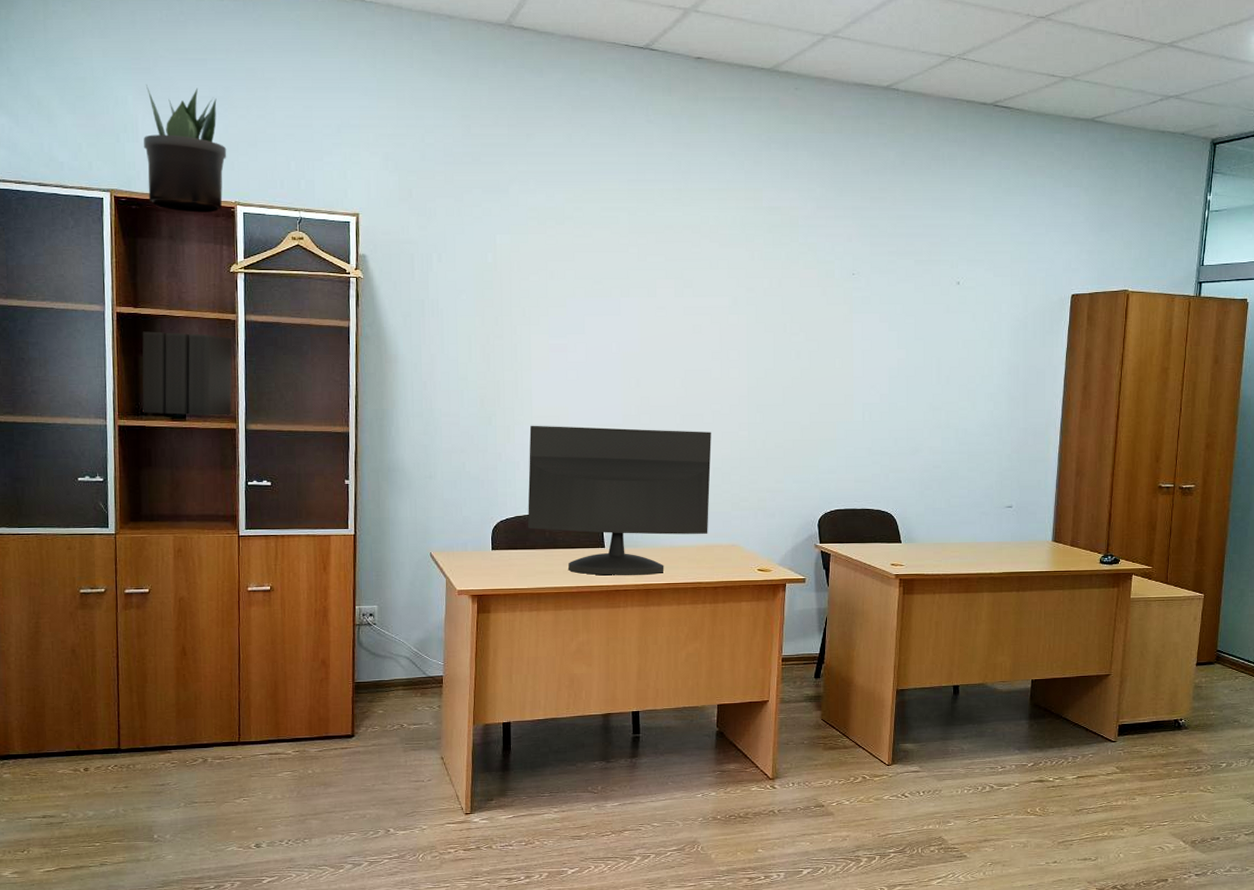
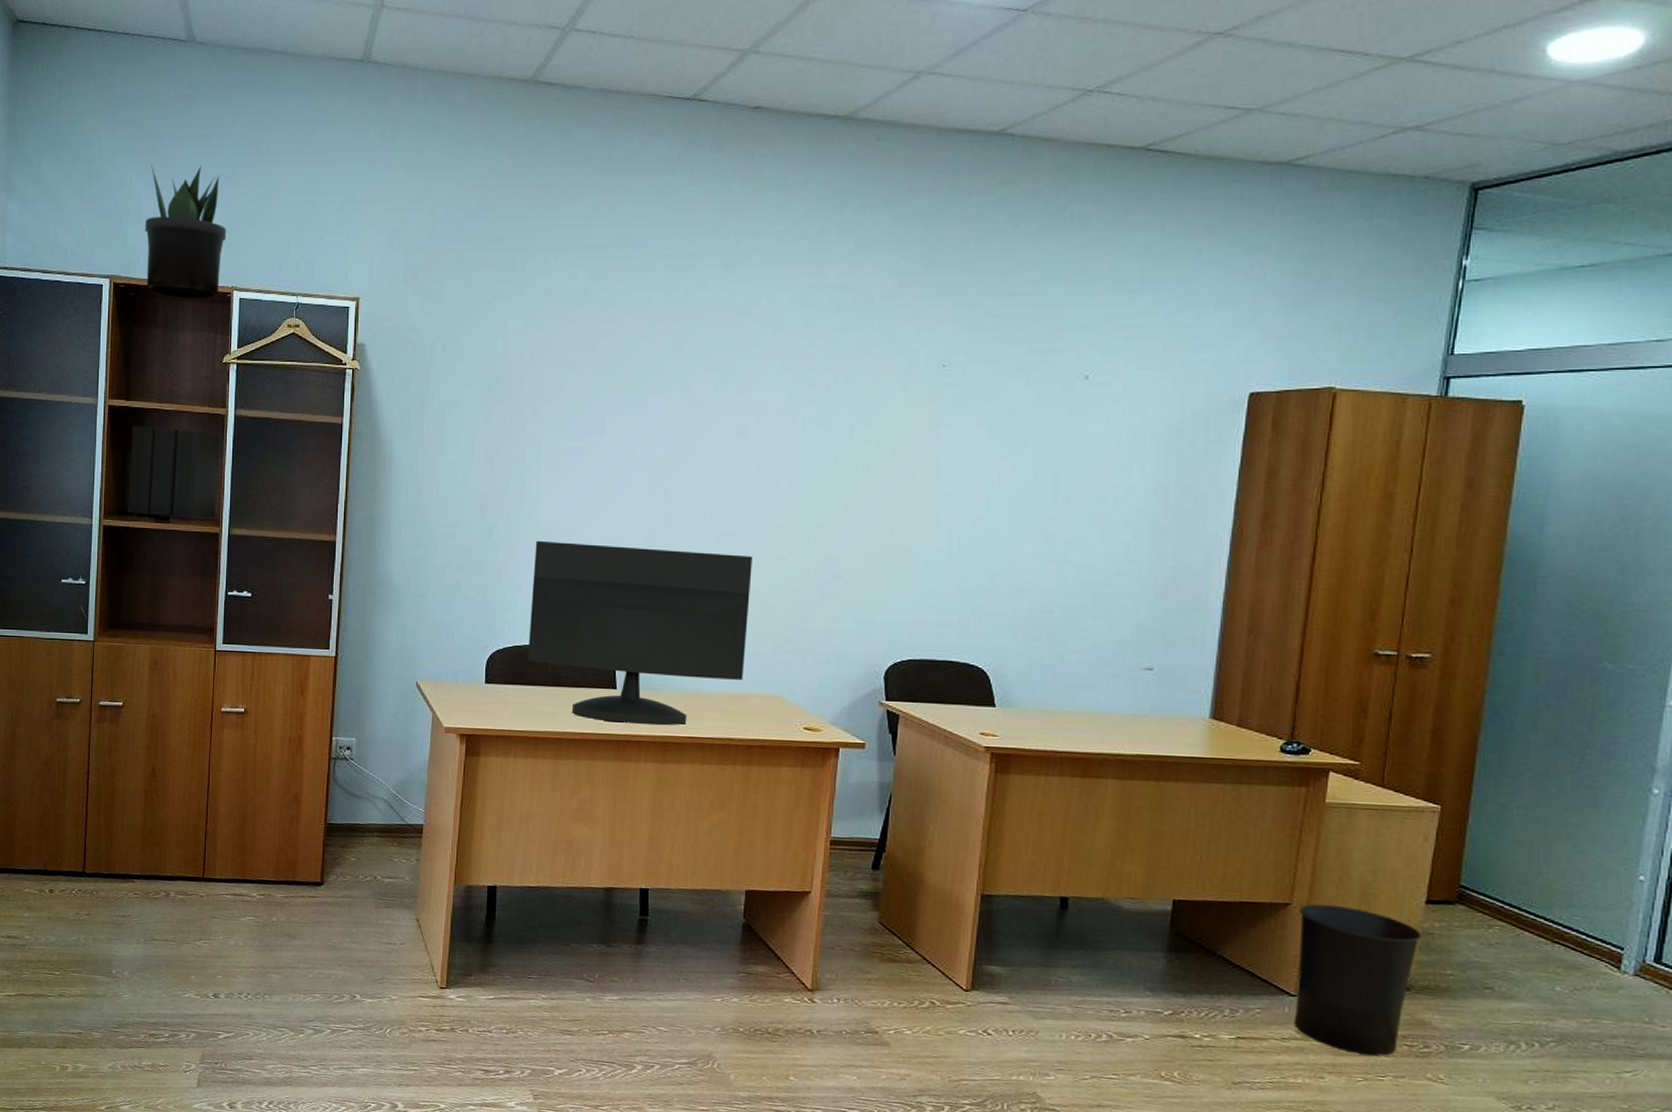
waste bin: none [1115,672,1195,778] -> present [1295,903,1422,1056]

